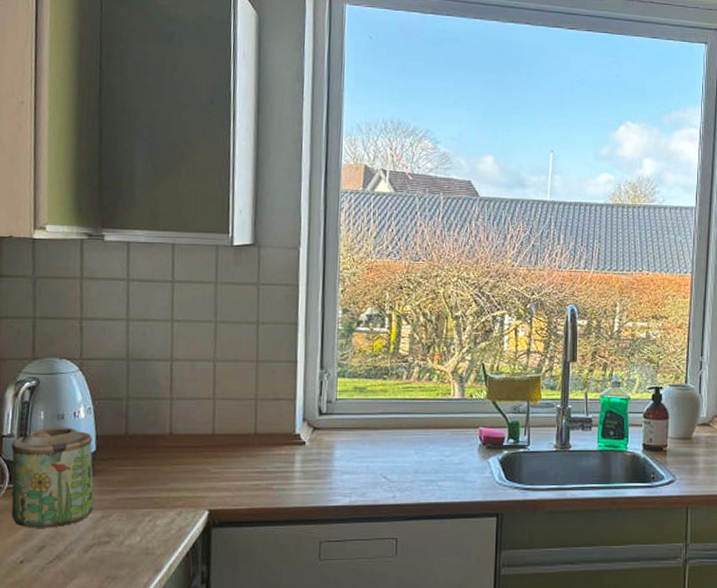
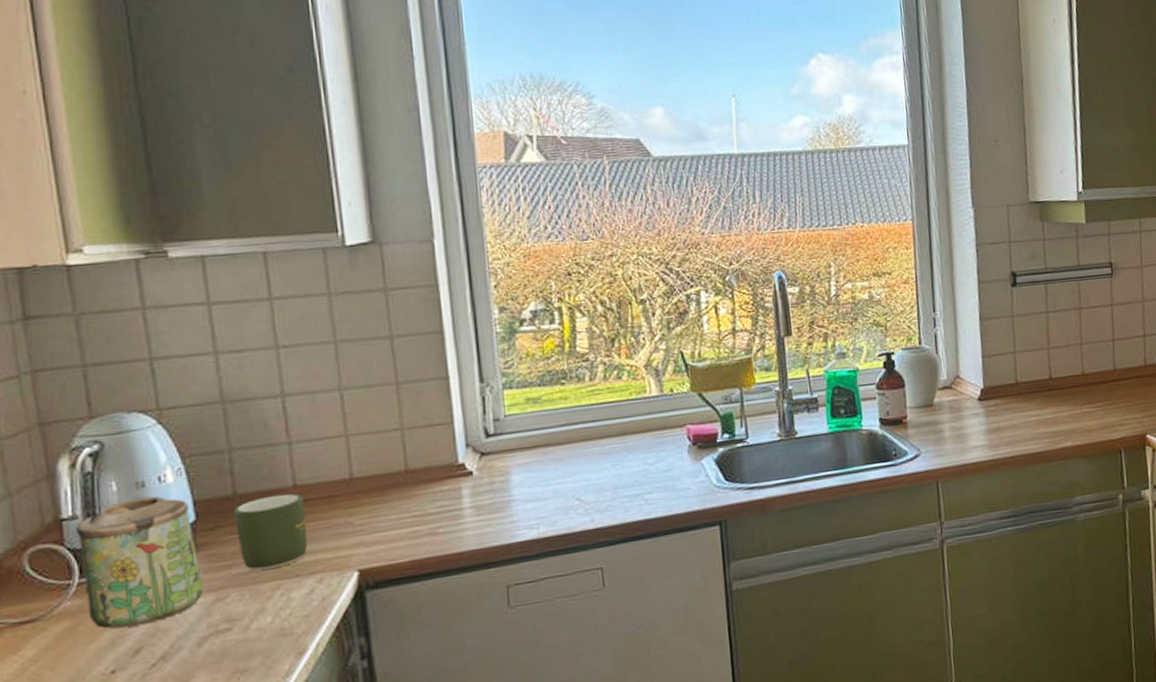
mug: none [123,439,176,498] -> present [233,493,307,571]

